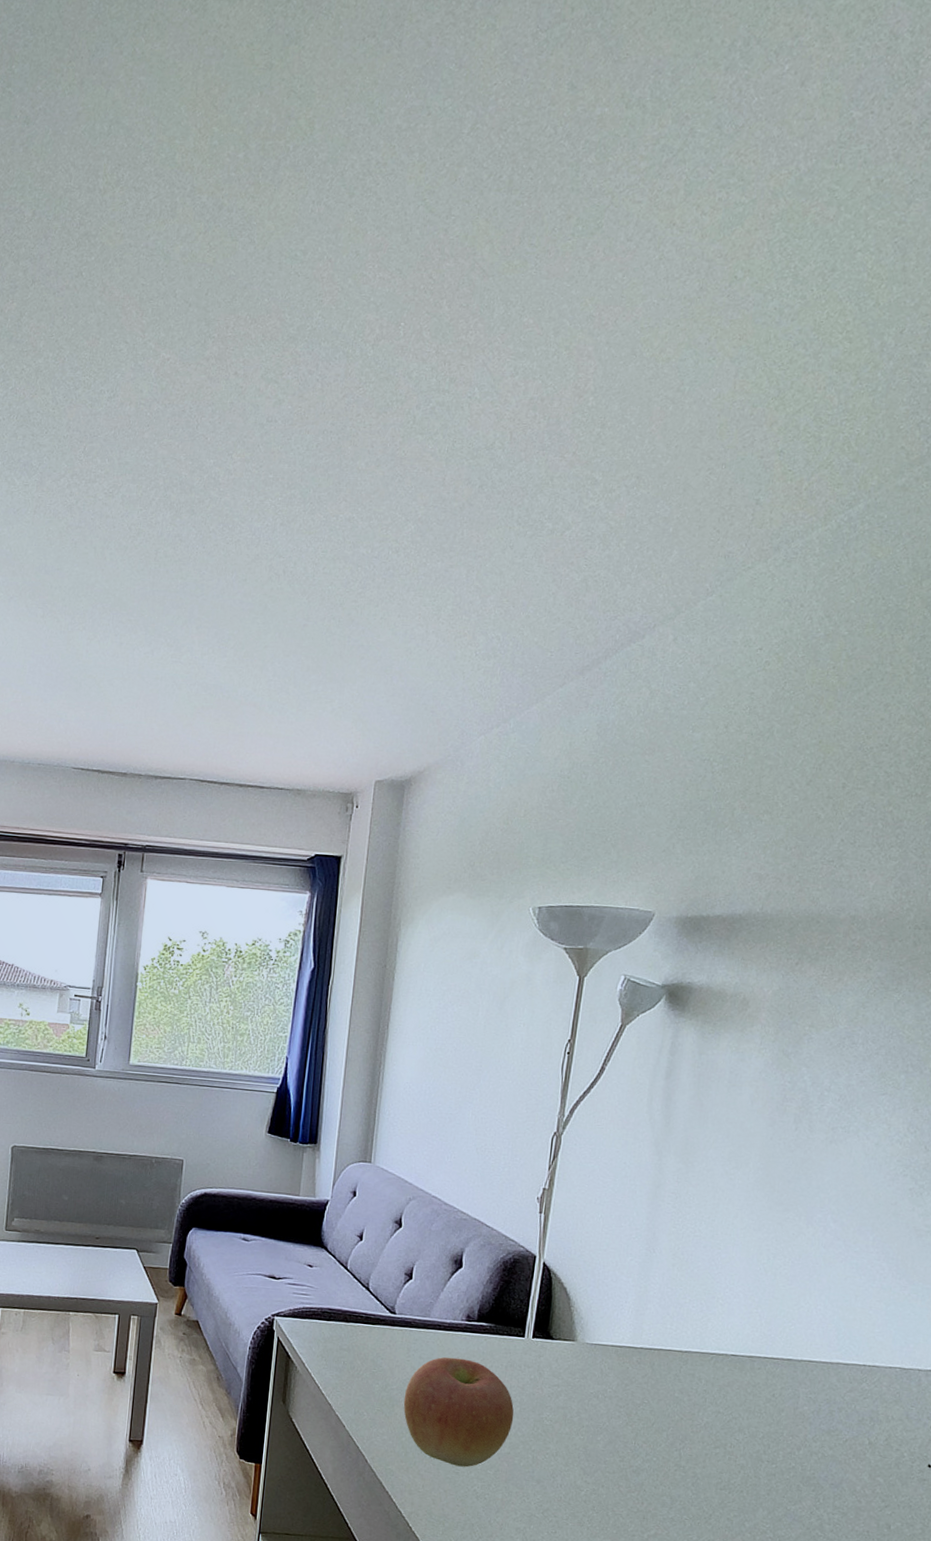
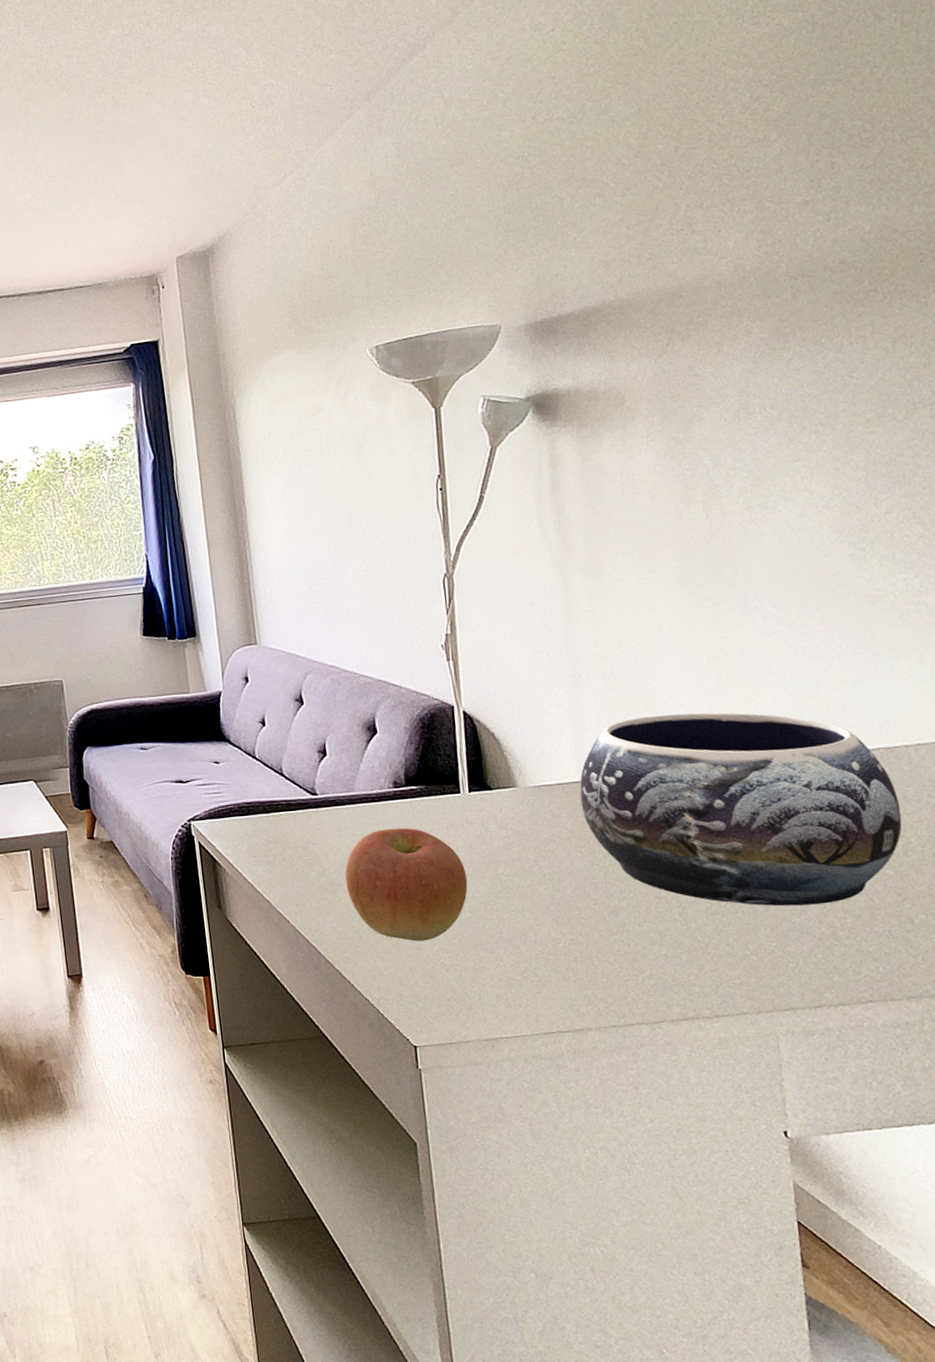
decorative bowl: none [628,1298,902,1498] -> present [579,712,902,906]

